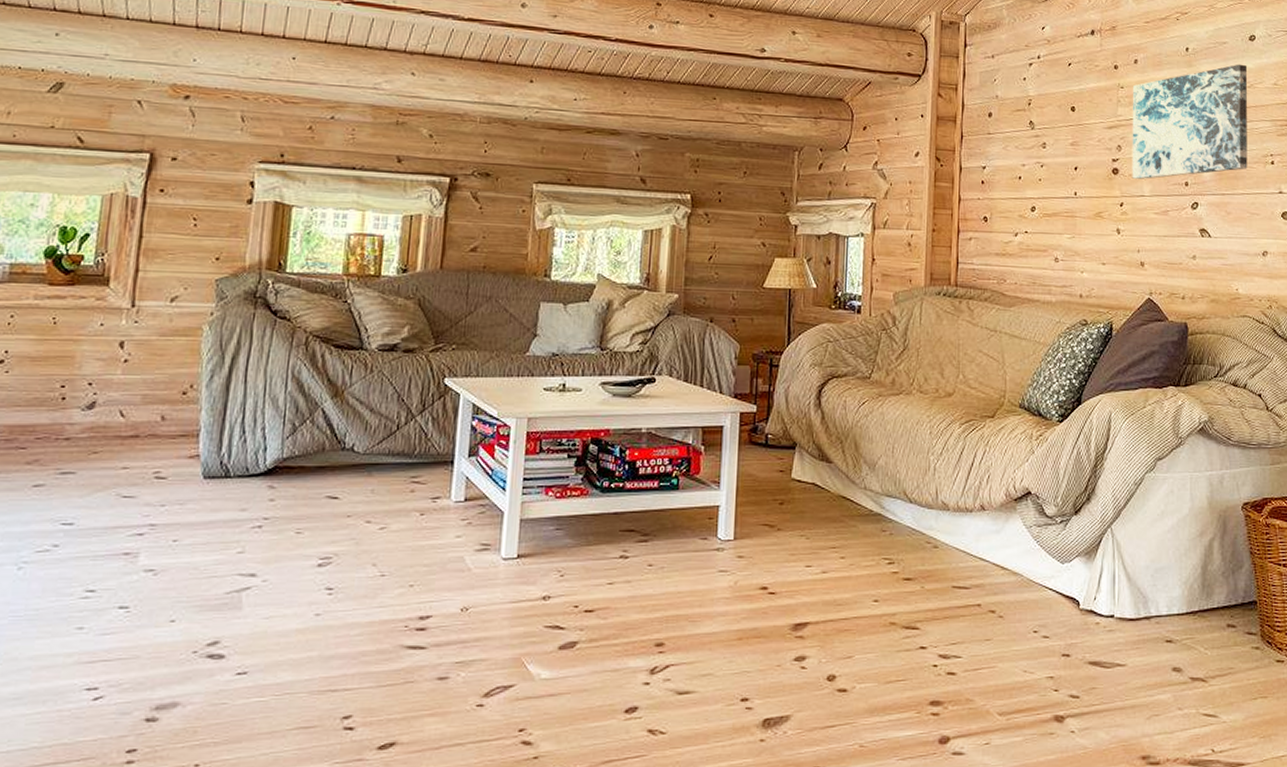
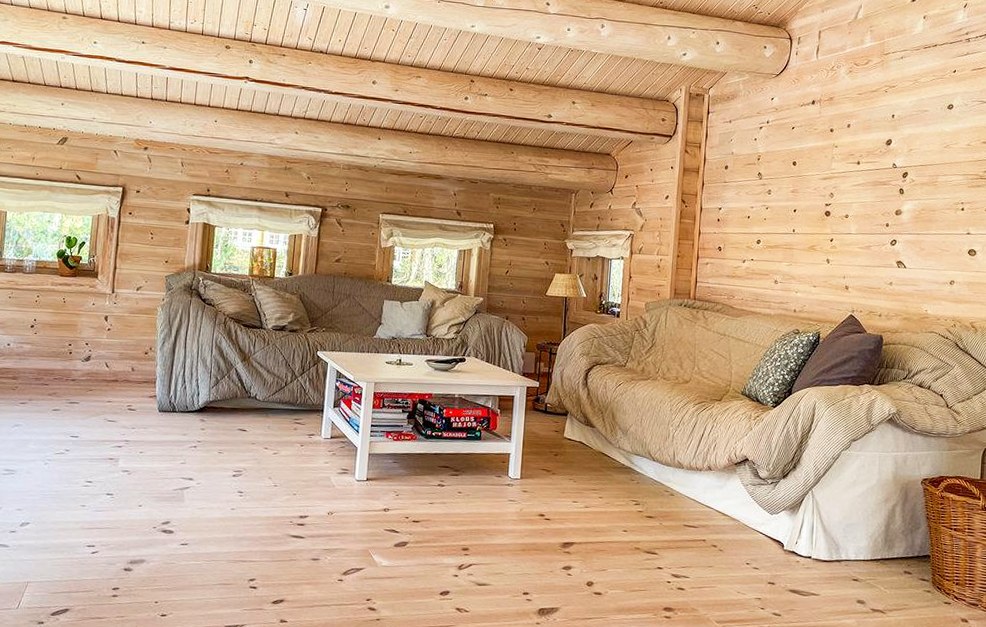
wall art: present [1132,64,1248,179] -> none [841,128,944,221]

